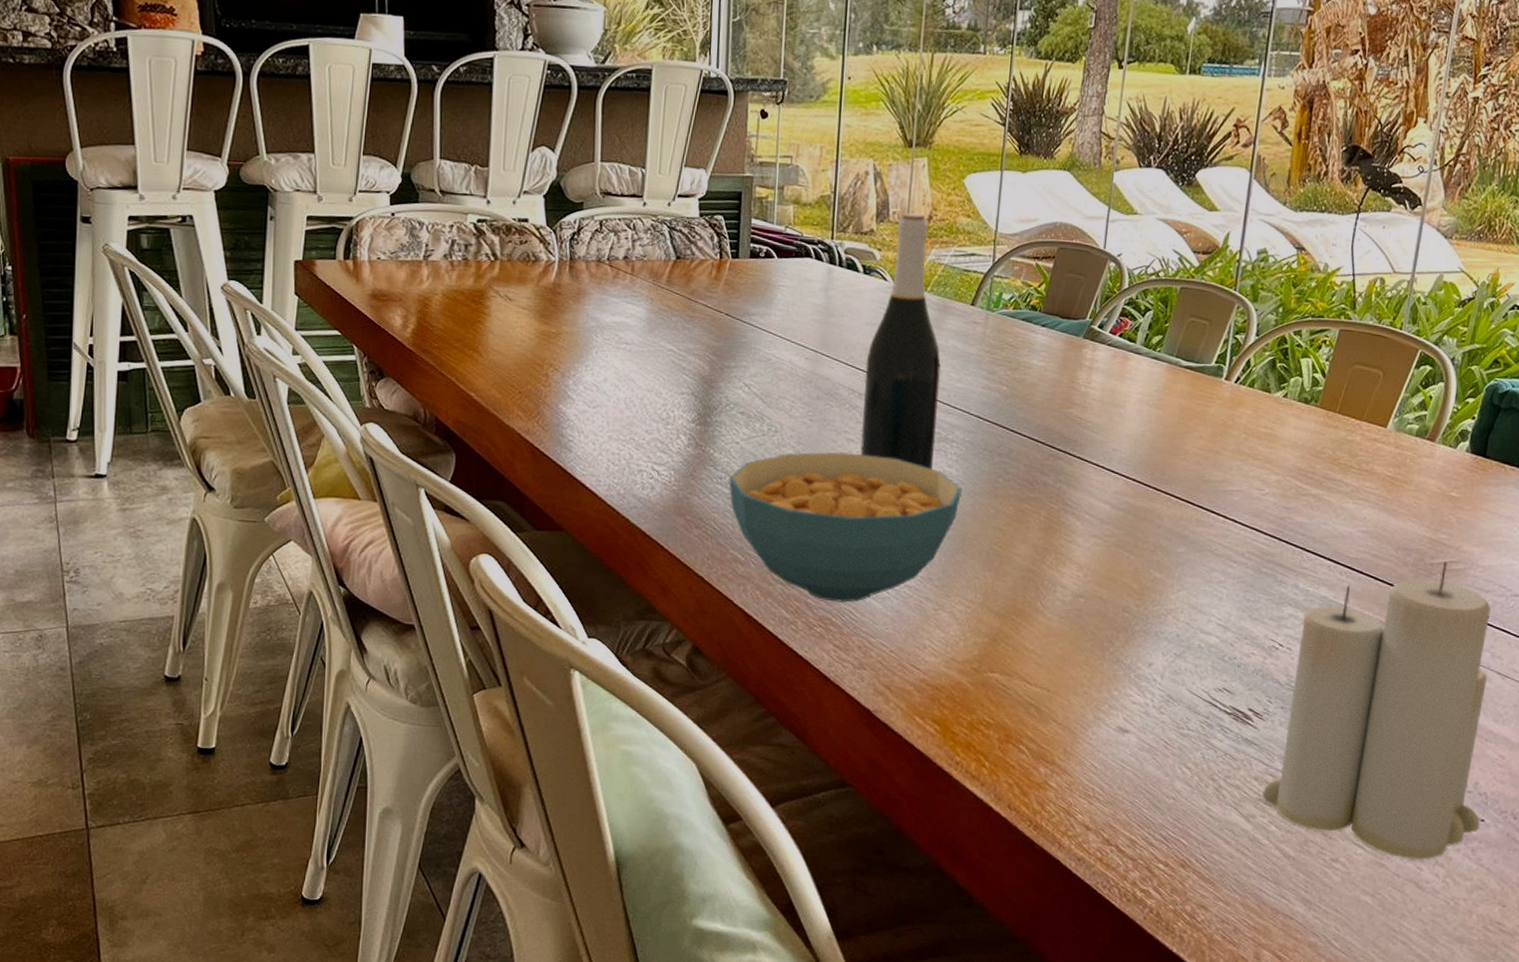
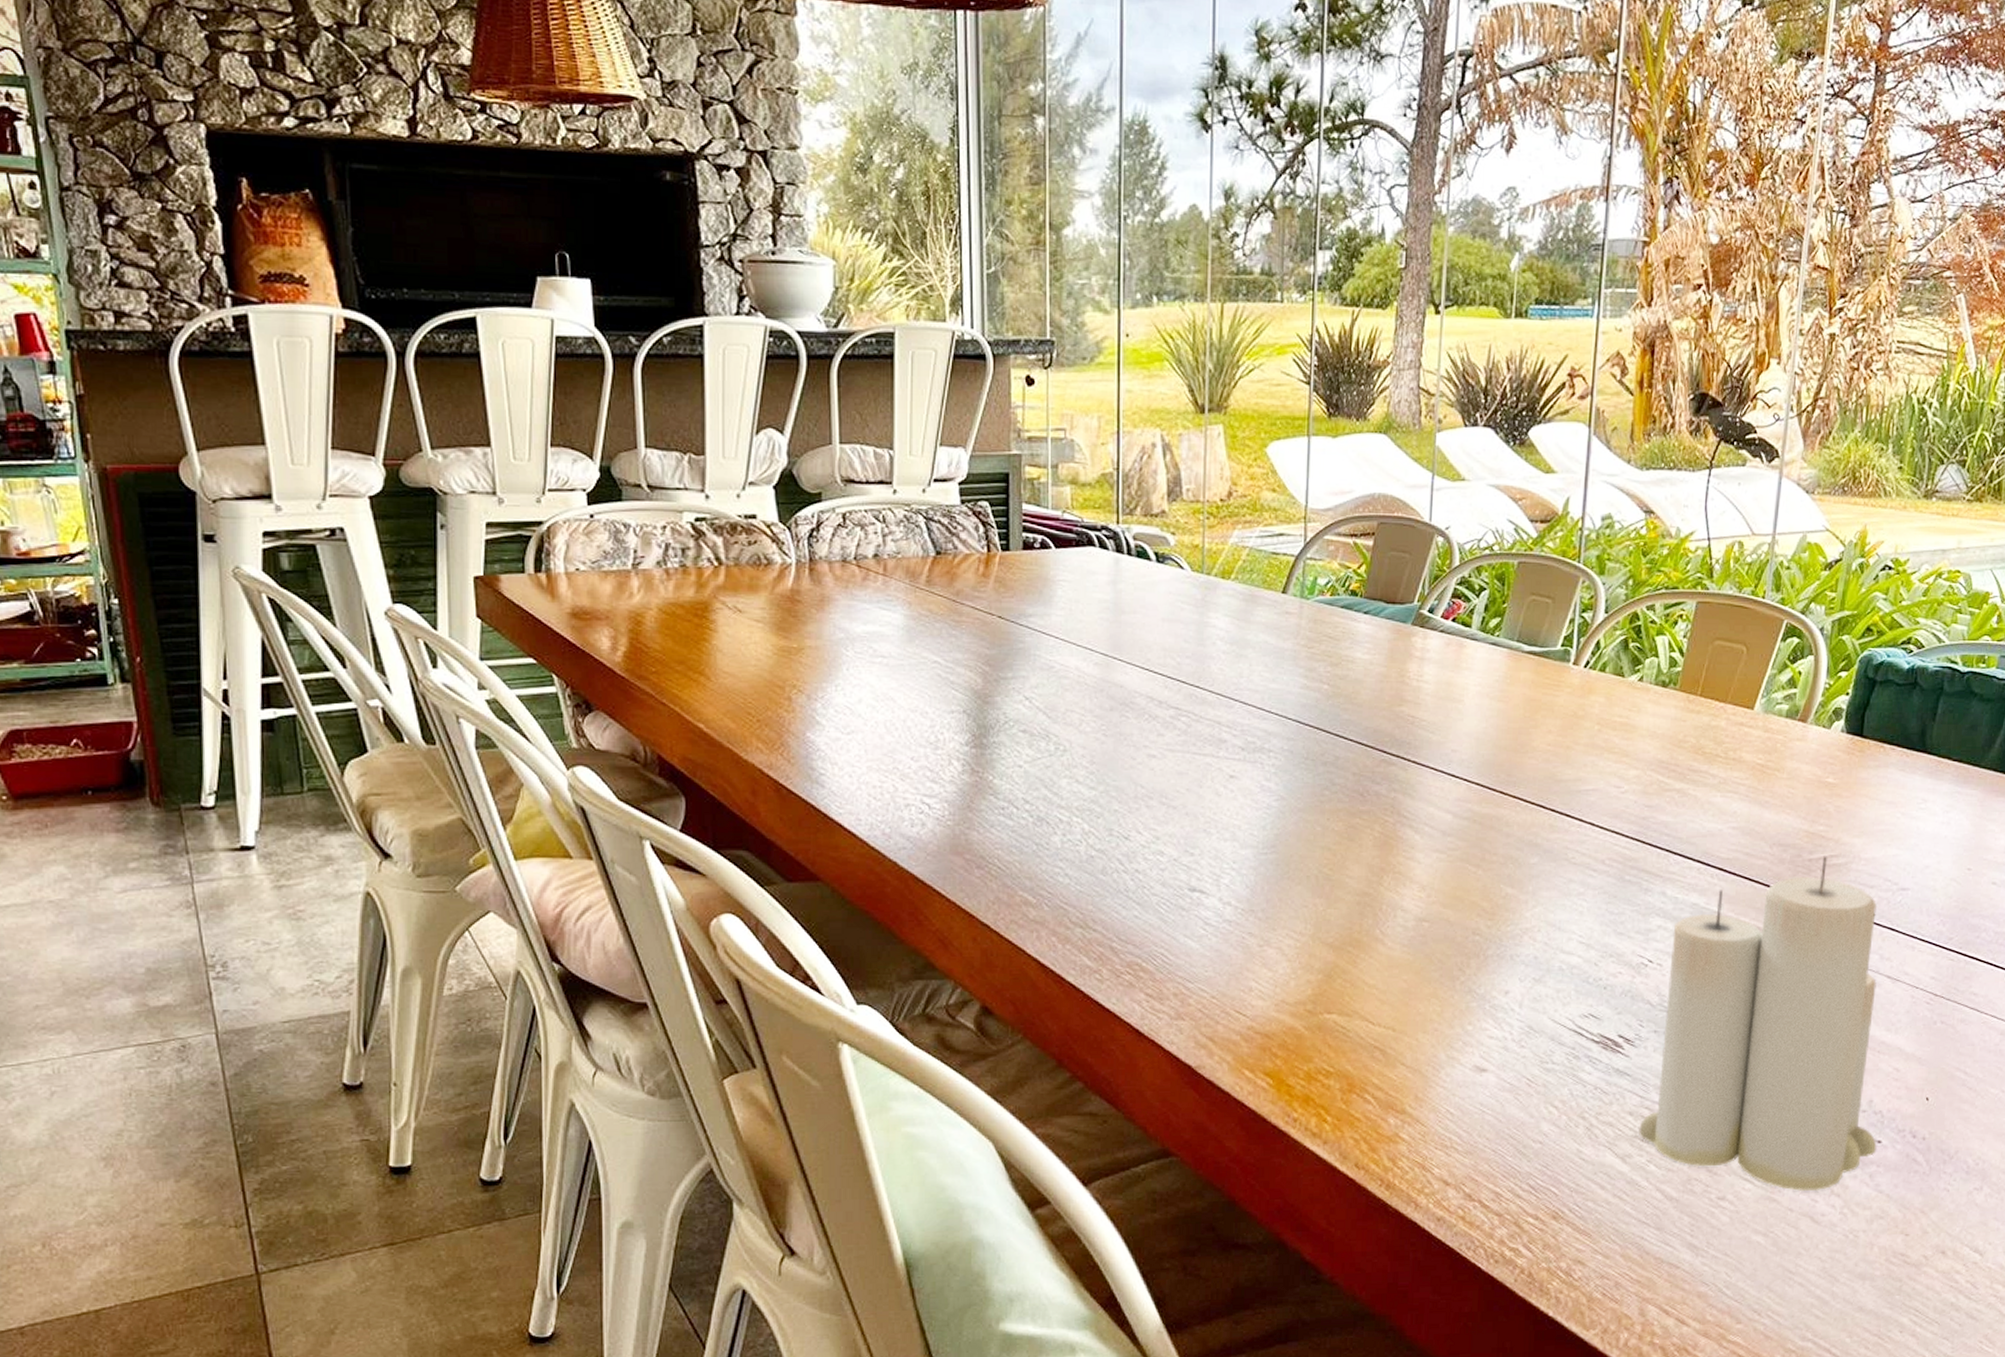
cereal bowl: present [728,452,962,603] -> none [1013,770,1283,944]
wine bottle: present [860,213,941,469] -> none [1163,489,1252,785]

